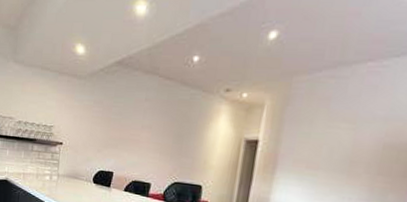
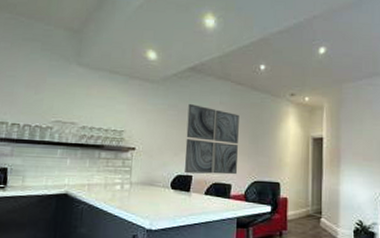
wall art: none [106,99,165,175] -> present [184,103,239,175]

